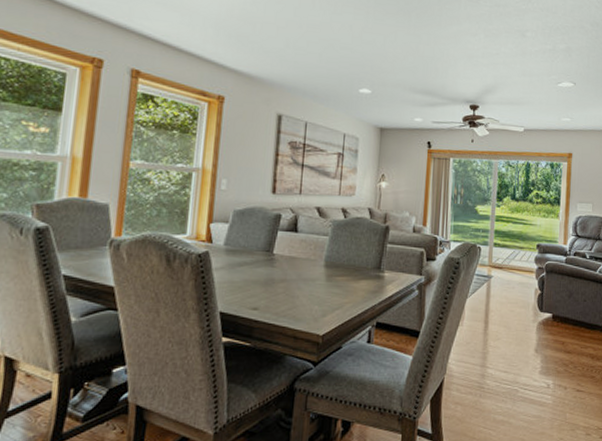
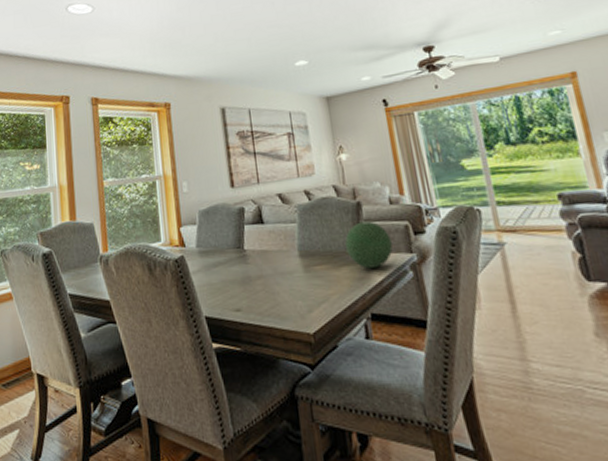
decorative orb: none [368,243,407,284] -> present [345,221,393,269]

